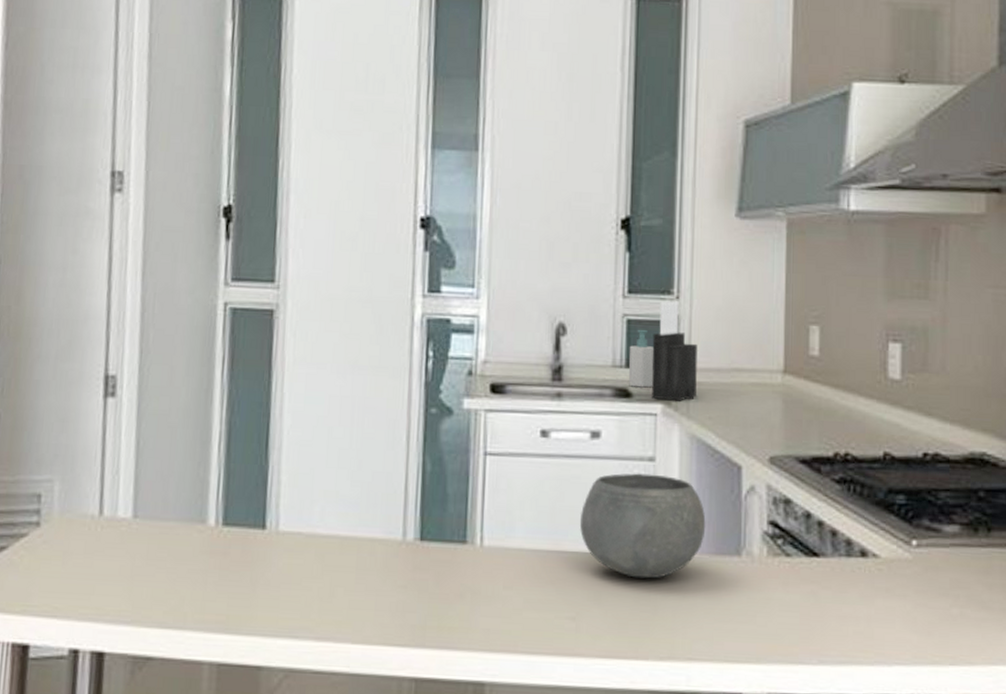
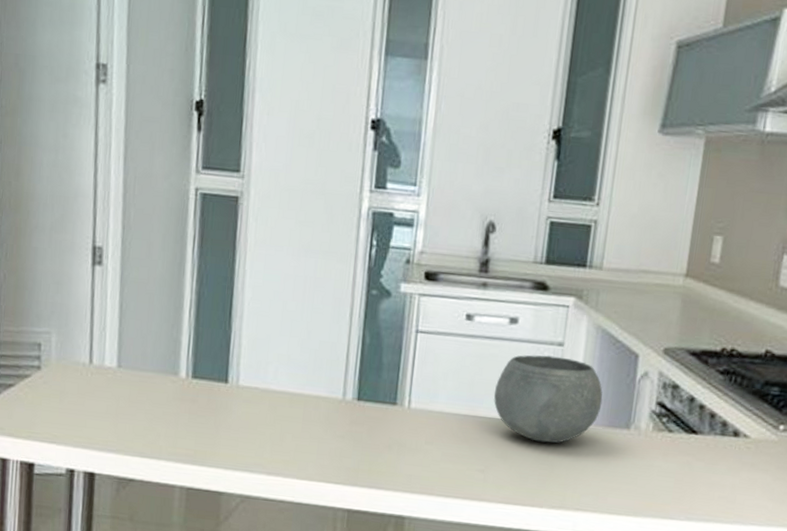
soap bottle: present [628,329,654,388] -> none [547,231,572,283]
knife block: present [651,301,698,401] -> none [566,207,611,296]

